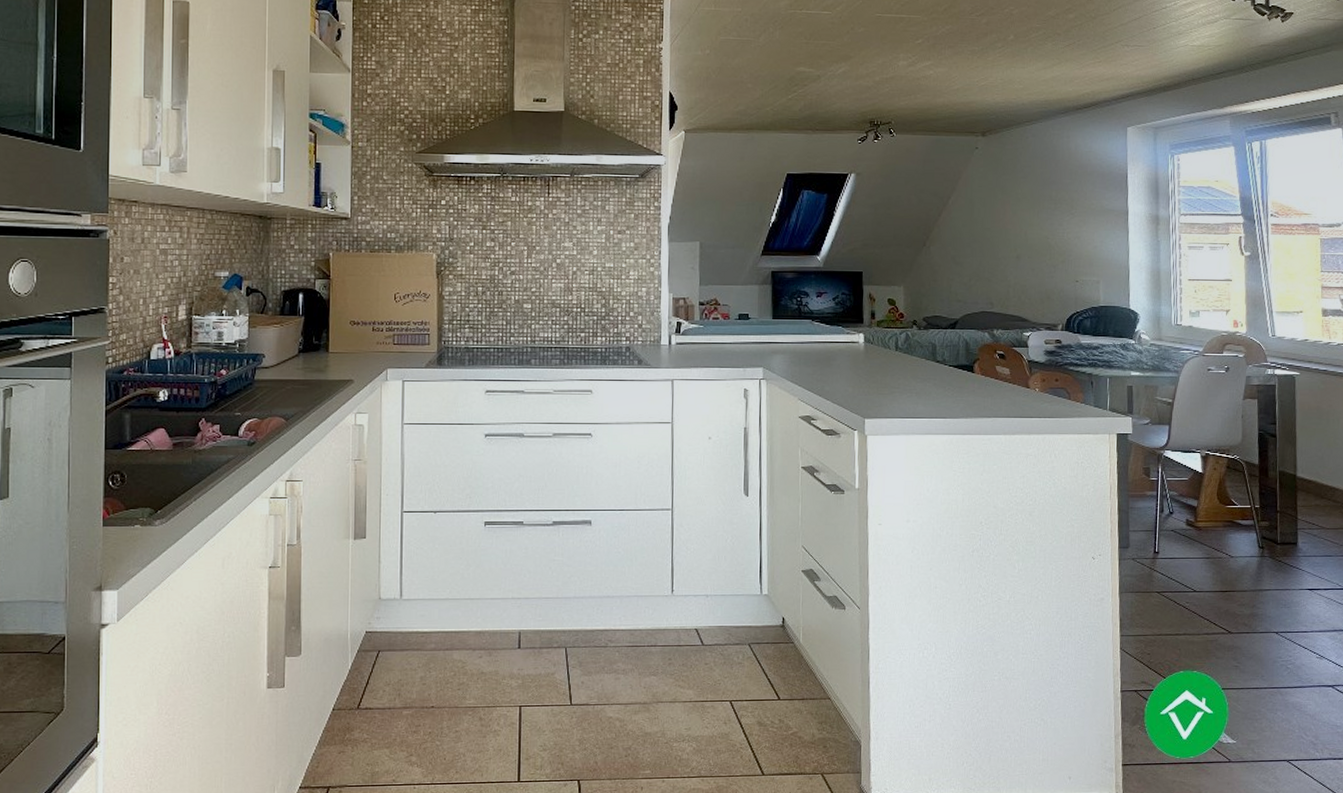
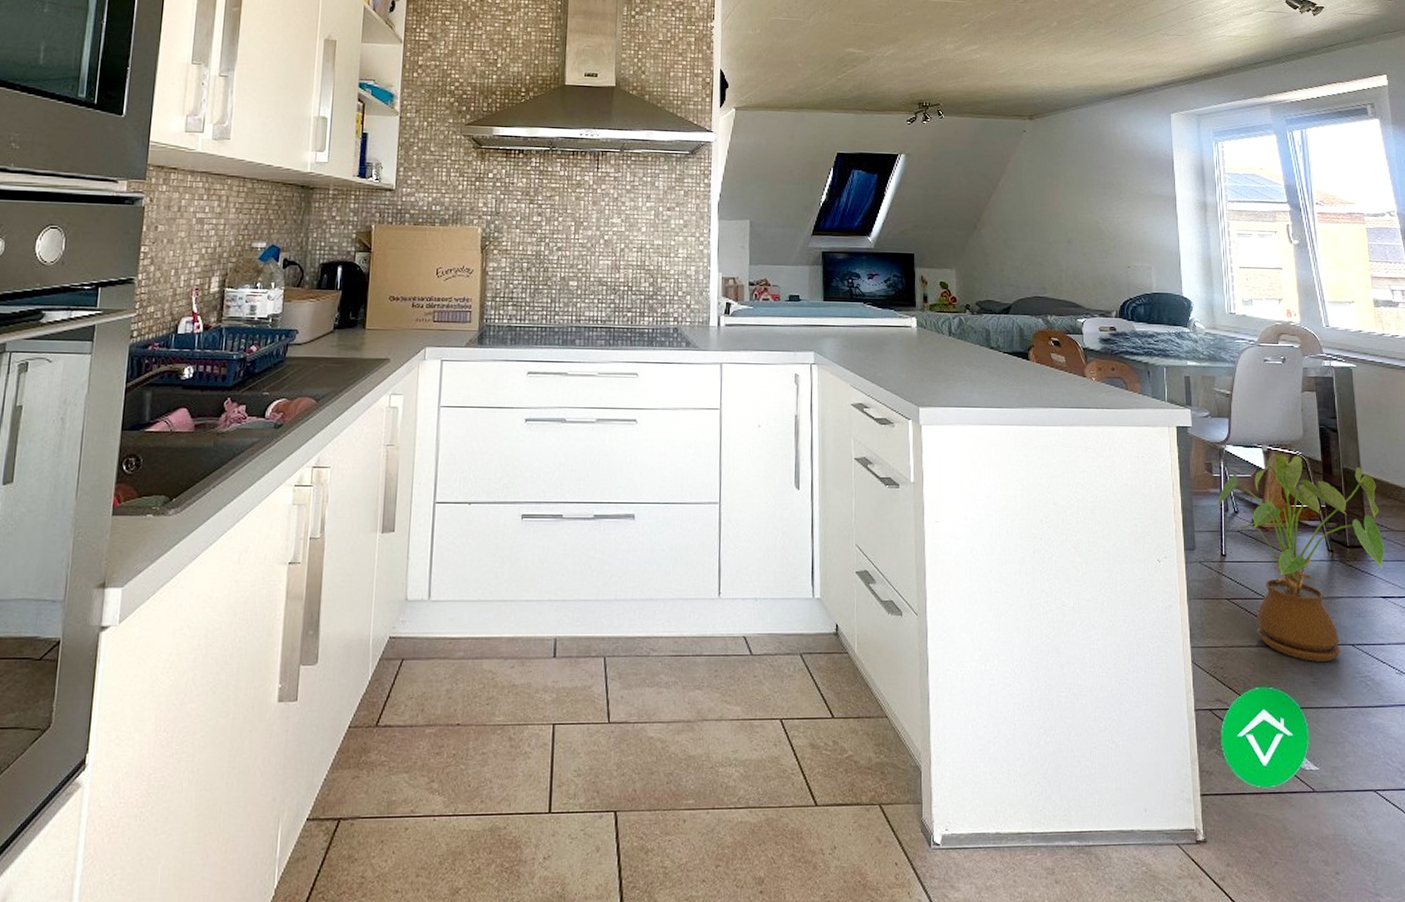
house plant: none [1152,459,1315,648] -> present [1216,455,1385,662]

